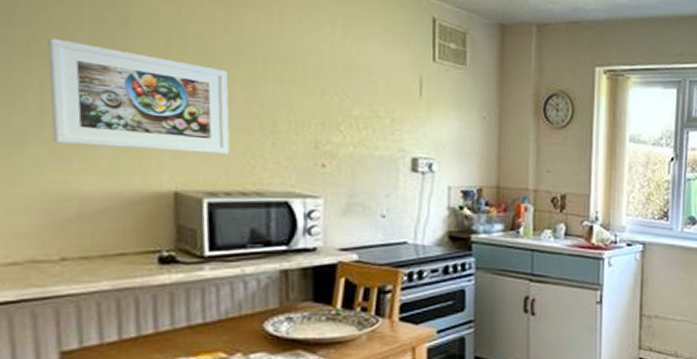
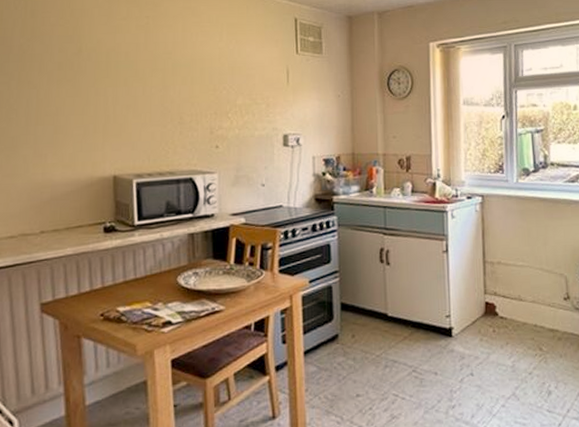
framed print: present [47,37,230,154] -> none [31,68,151,145]

